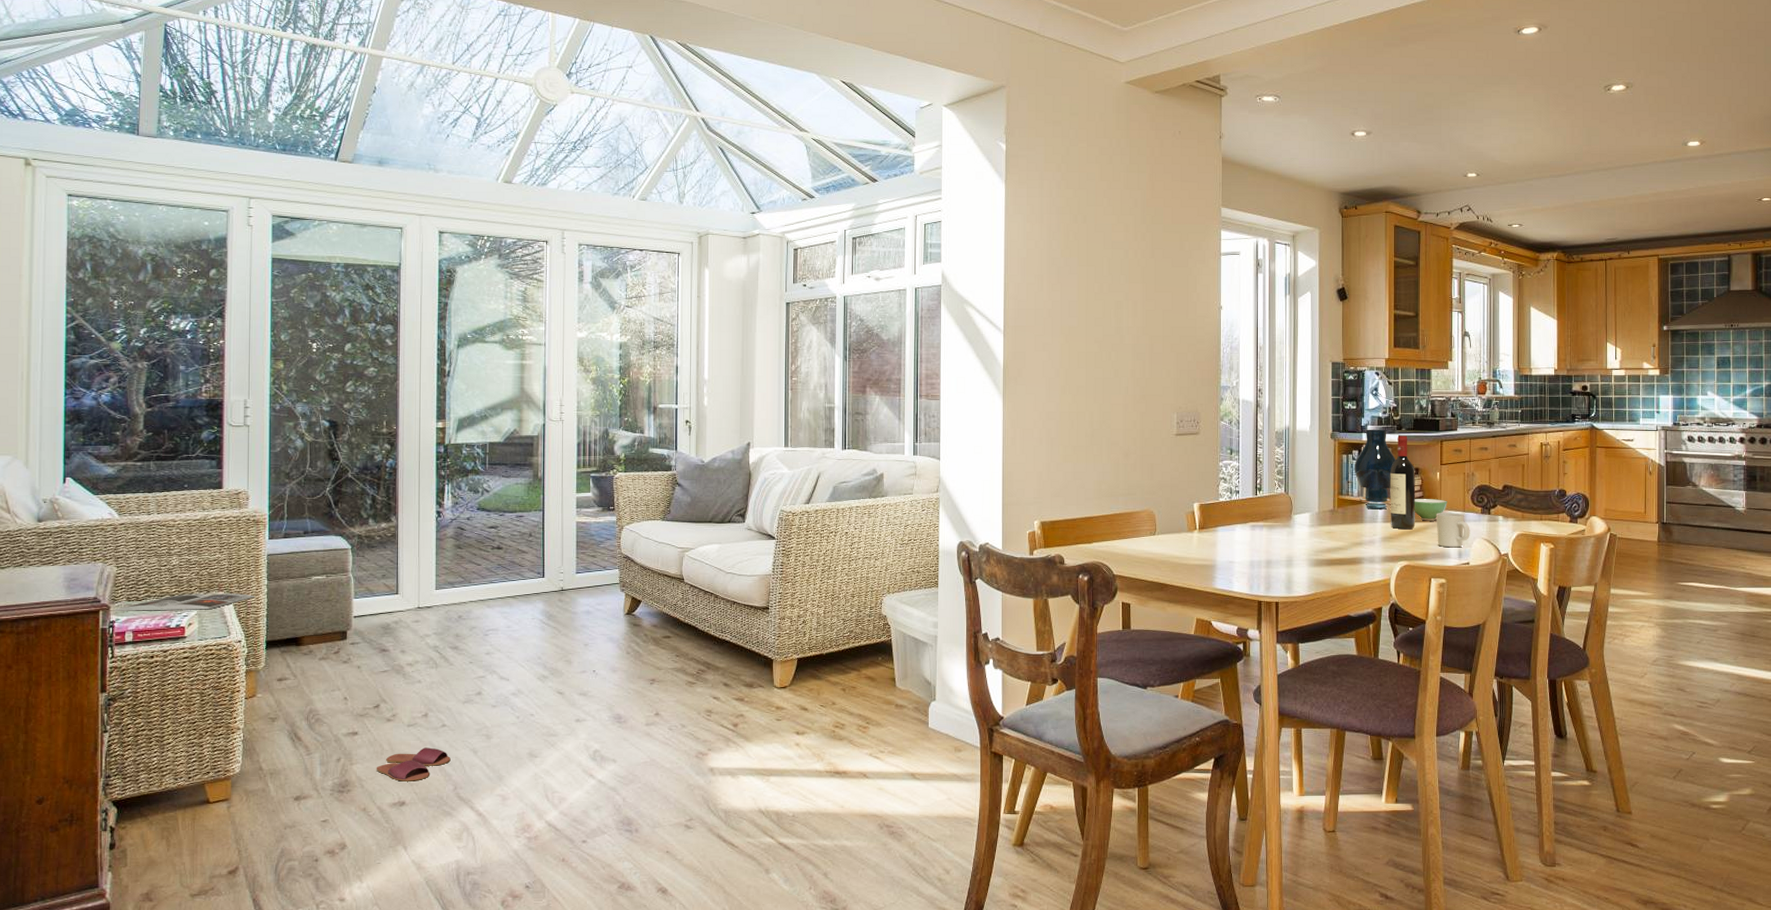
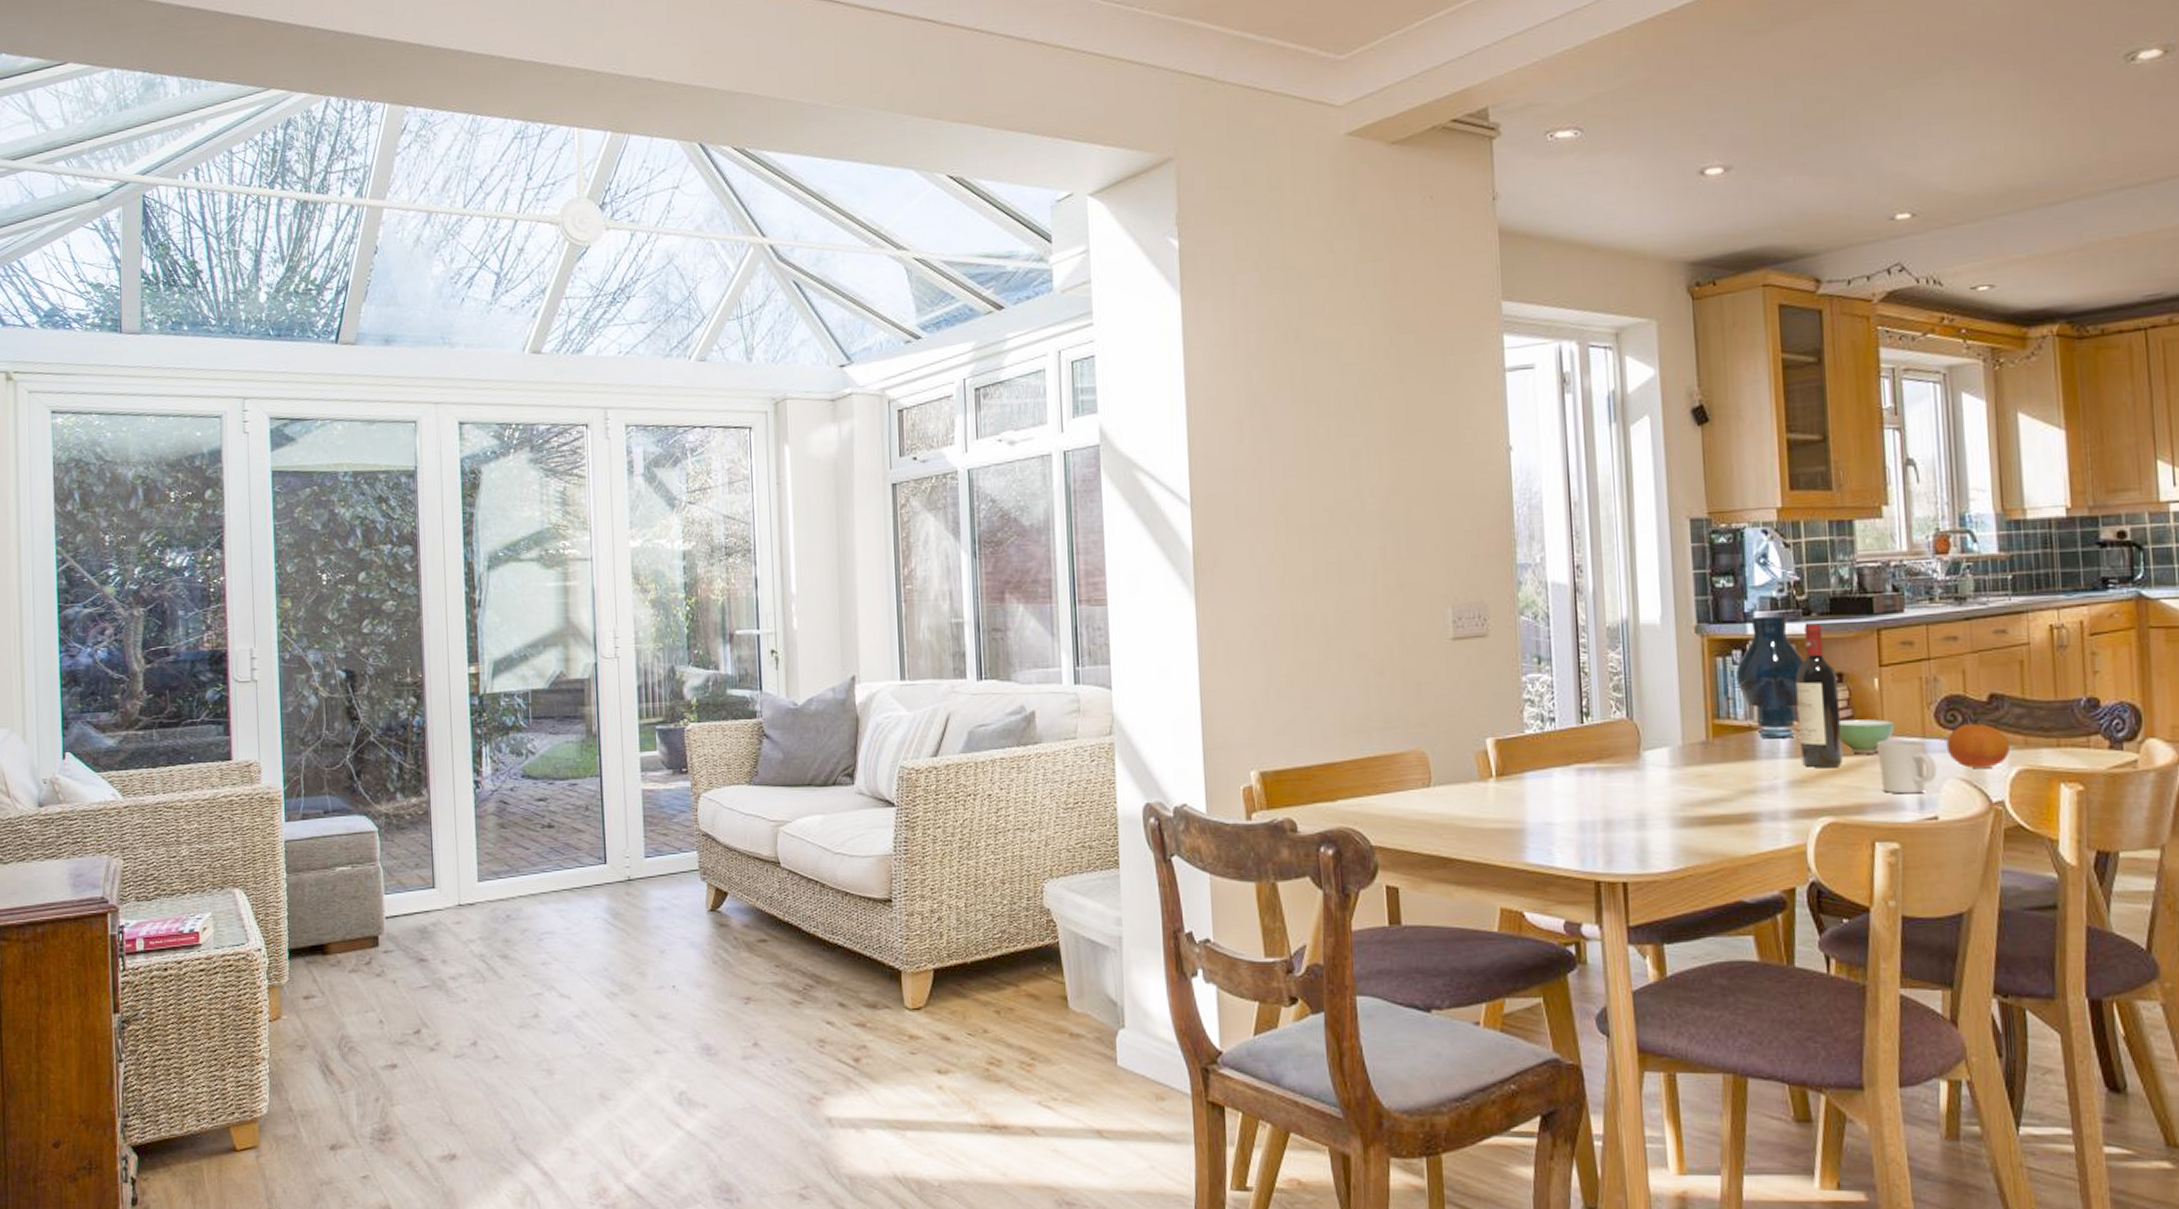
magazine: present [114,593,255,611] -> none [123,890,274,914]
slippers: present [376,747,451,782] -> none [420,1085,507,1129]
fruit: none [1477,503,1513,532] -> present [1946,723,2010,768]

